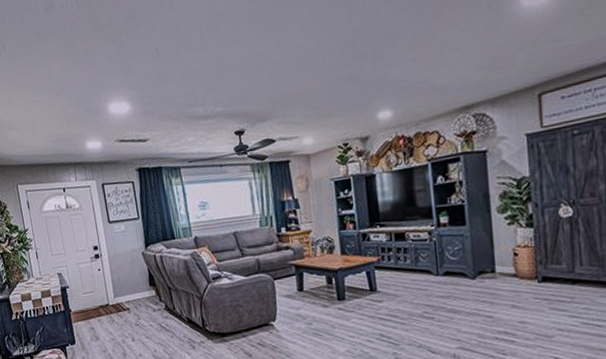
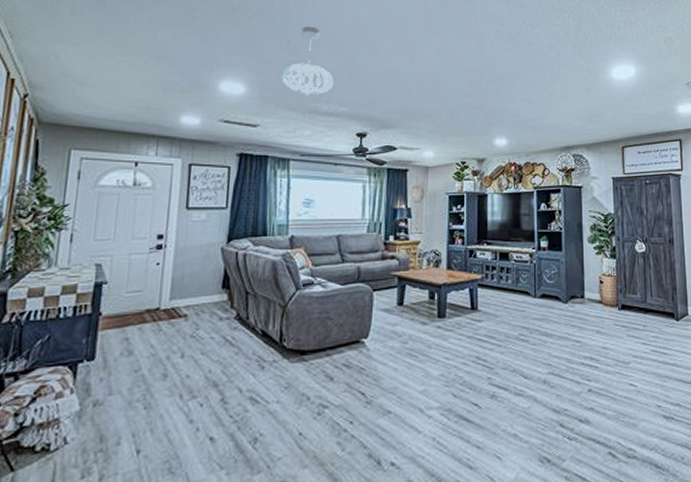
pendant light: none [157,28,205,103] -> present [281,26,333,96]

